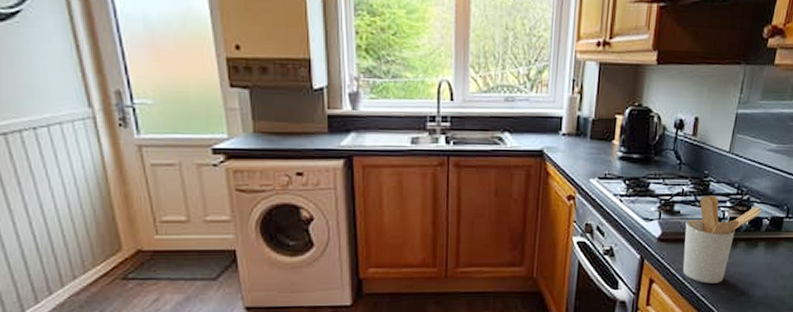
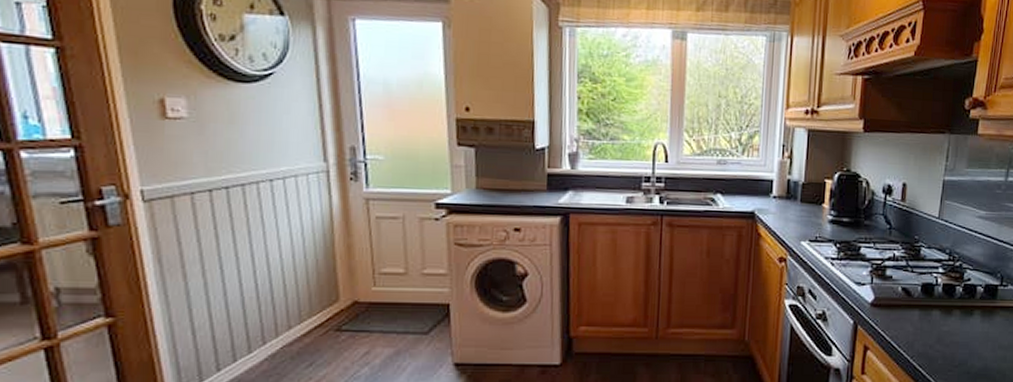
utensil holder: present [682,195,762,284] -> none [897,261,975,352]

